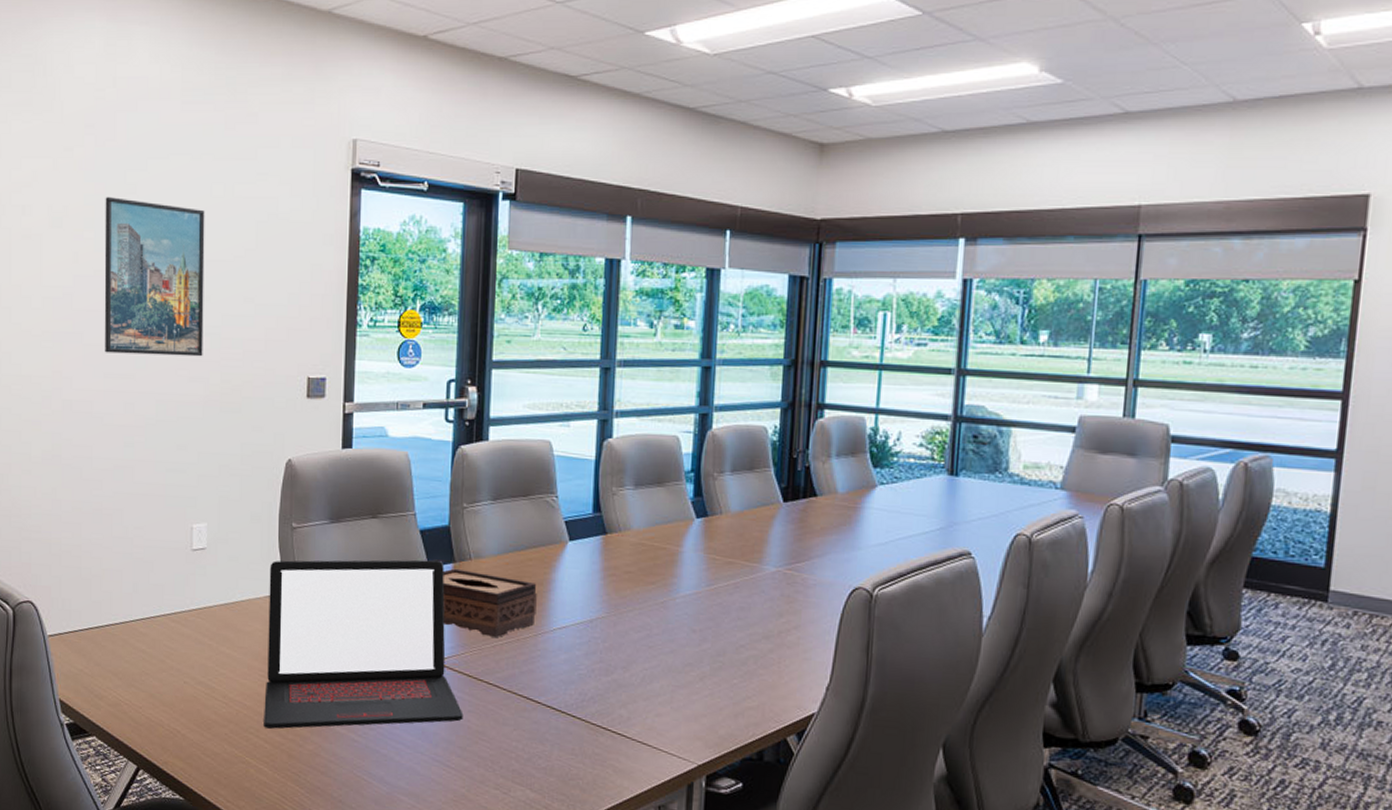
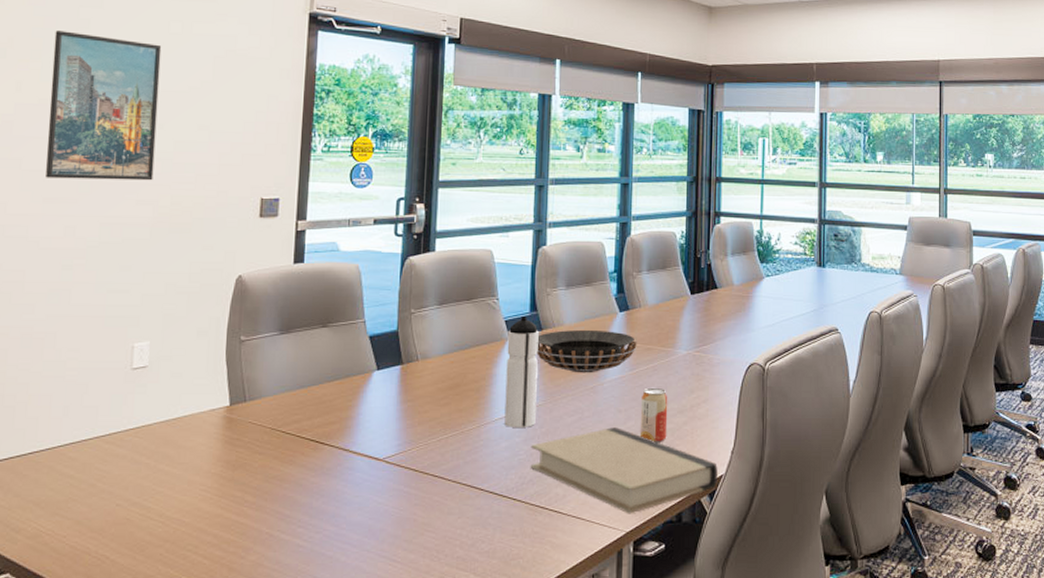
laptop: present [264,559,464,729] -> none [203,363,410,543]
tissue box: present [442,568,537,639] -> none [390,370,480,433]
water bottle: none [563,517,603,641] -> present [504,316,539,429]
book: none [591,648,809,746] -> present [530,427,718,514]
decorative bowl: none [600,535,716,586] -> present [537,329,637,373]
beverage can: none [716,607,752,670] -> present [639,387,668,442]

